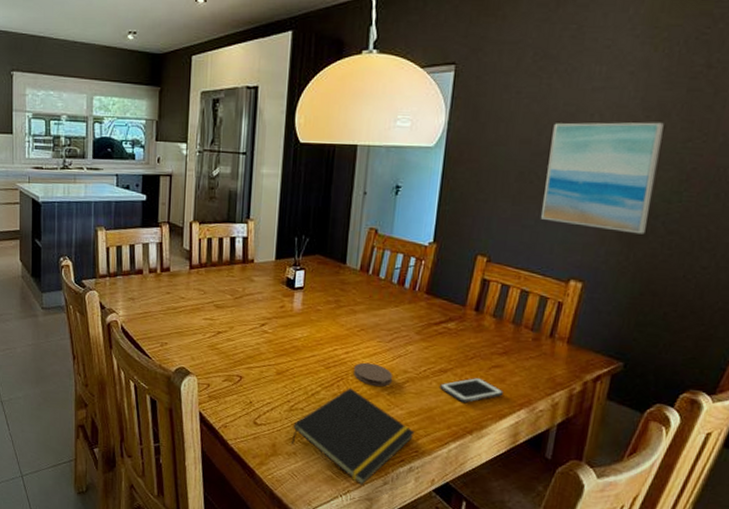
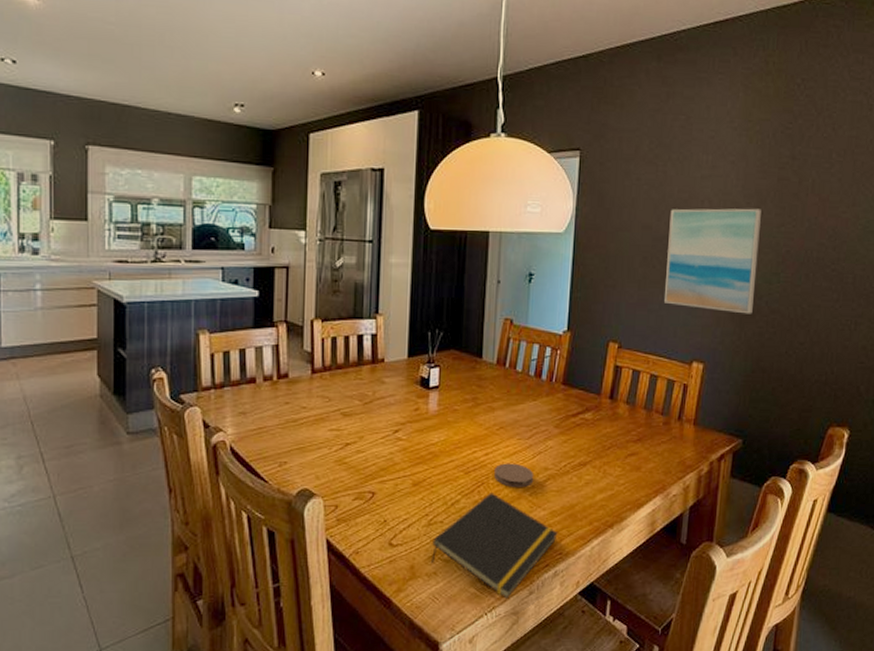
cell phone: present [440,378,504,403] -> none [580,468,640,495]

